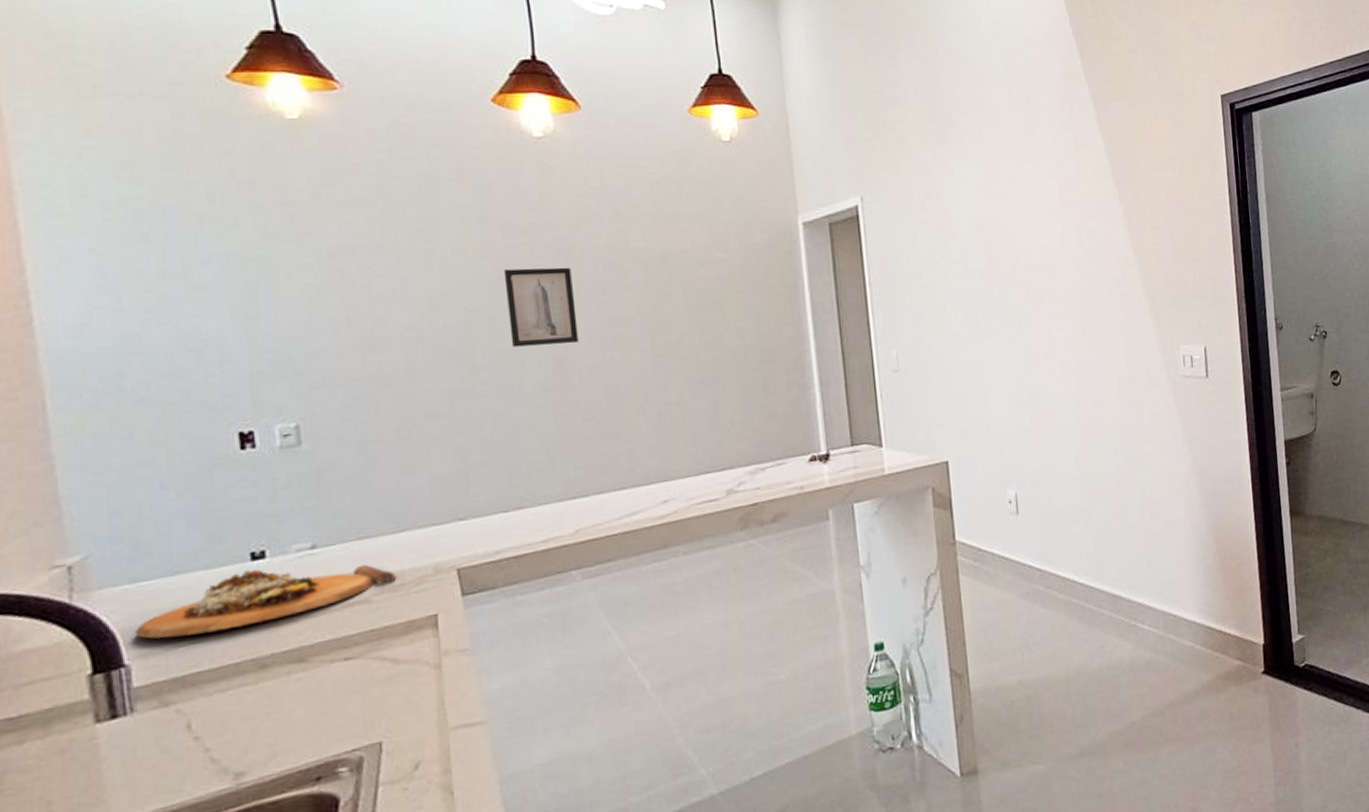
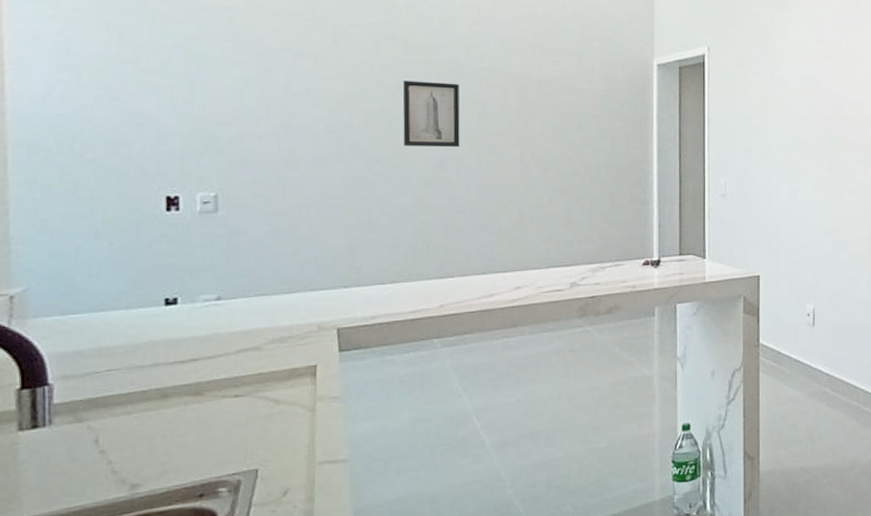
cutting board: present [136,564,397,639] -> none [61,313,285,364]

